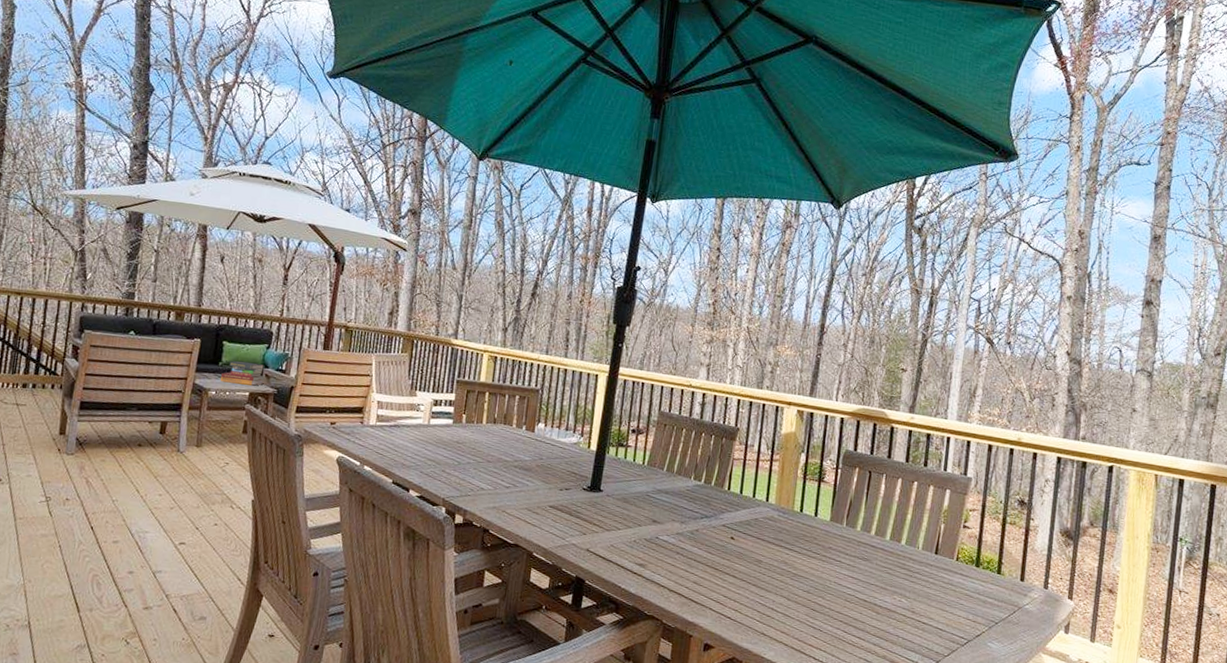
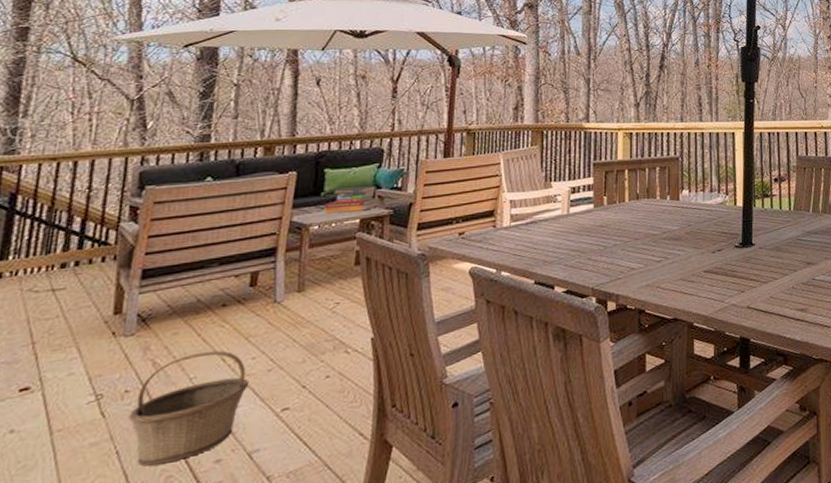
basket: none [68,480,157,565] -> present [129,350,250,467]

